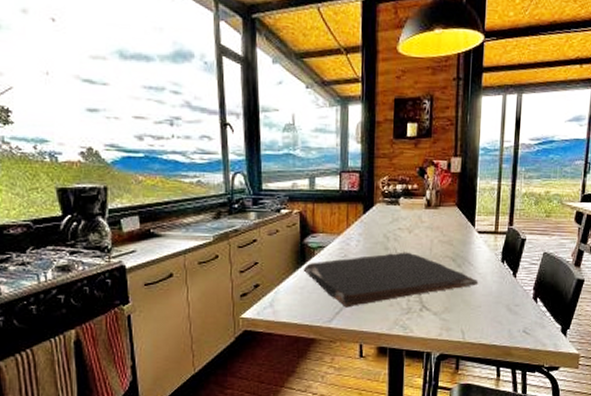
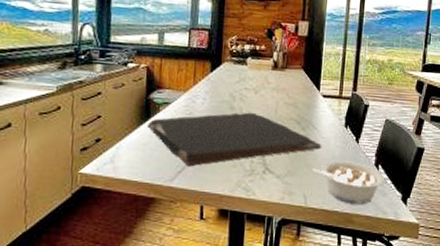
legume: none [468,296,543,338] -> present [311,161,384,205]

